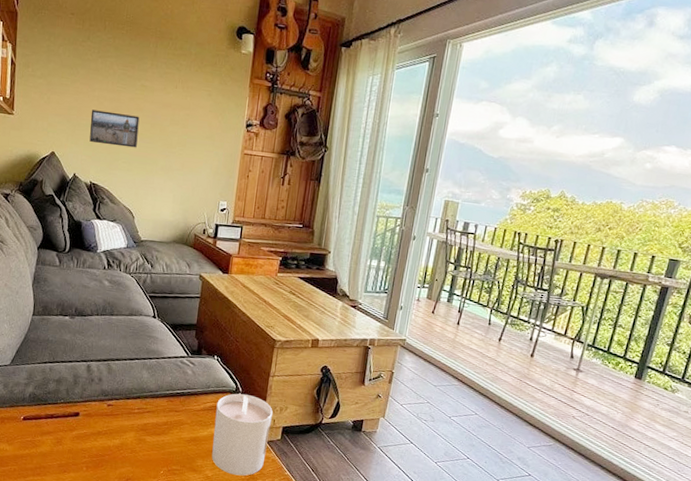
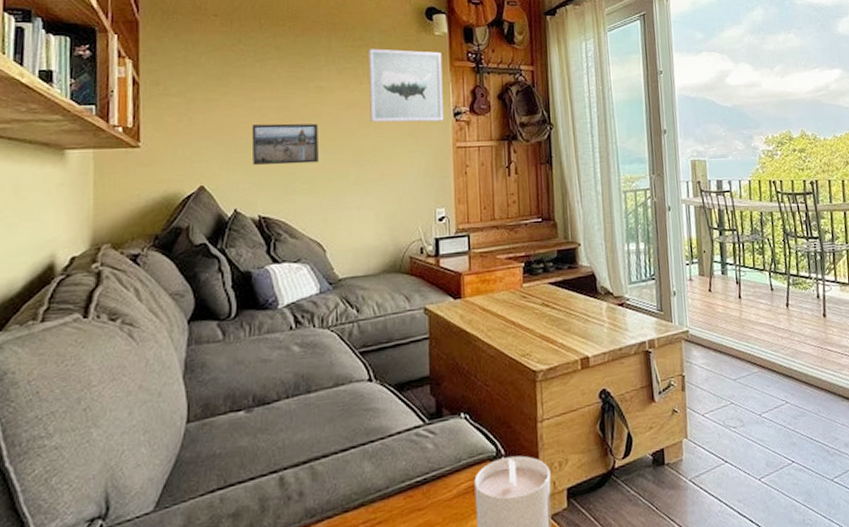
wall art: none [179,58,245,130] -> present [369,48,444,123]

